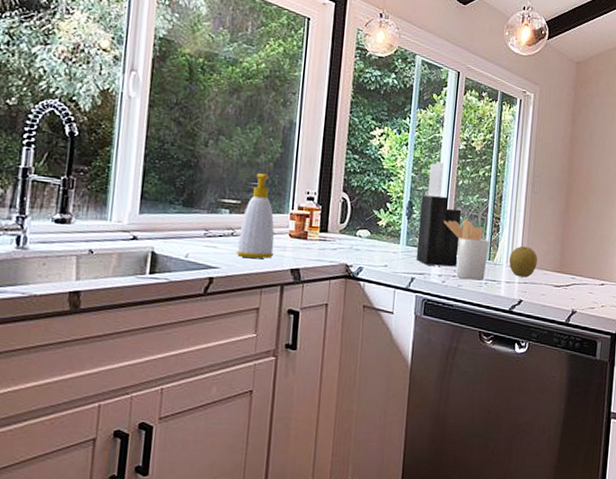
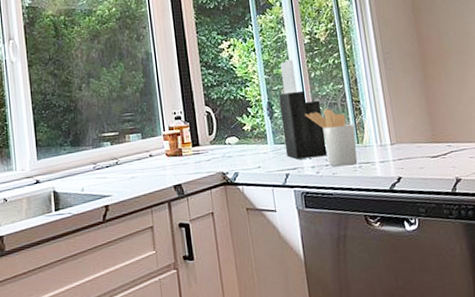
soap bottle: present [236,173,275,259] -> none [122,104,157,182]
fruit: present [509,245,537,278] -> none [378,123,408,155]

